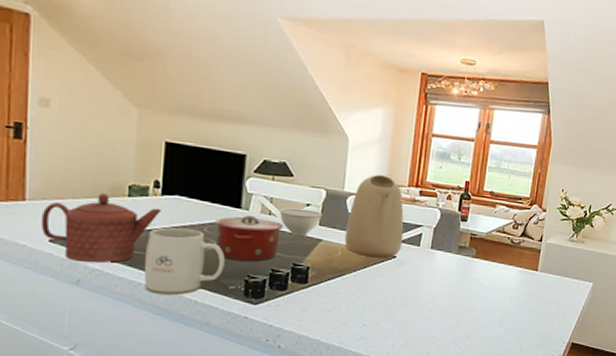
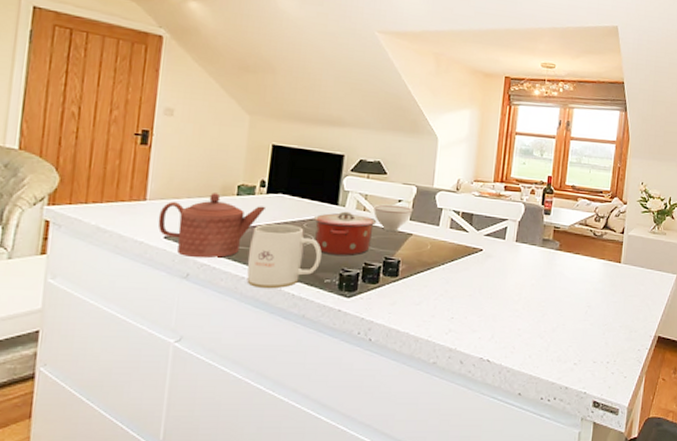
kettle: present [344,175,404,257] -> none [433,171,490,250]

